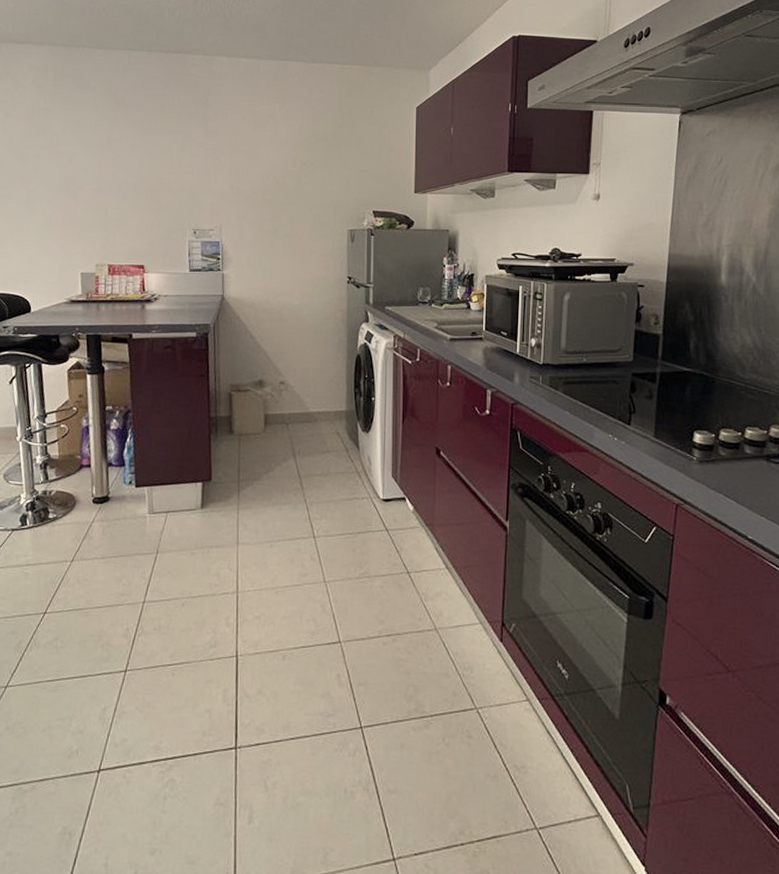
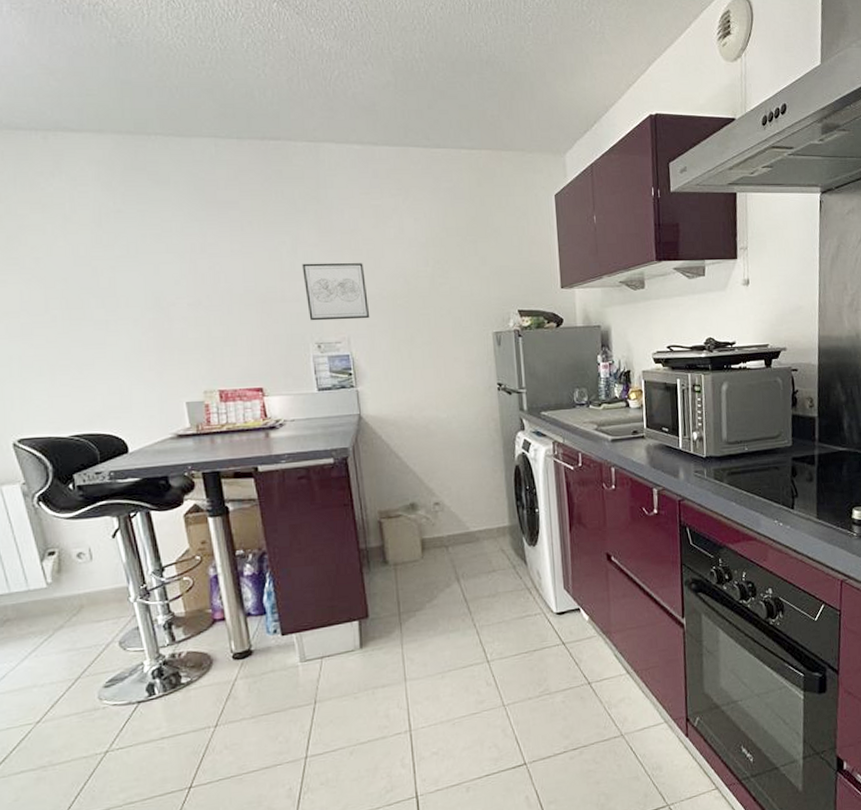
wall art: none [188,159,241,211] -> present [302,262,370,321]

